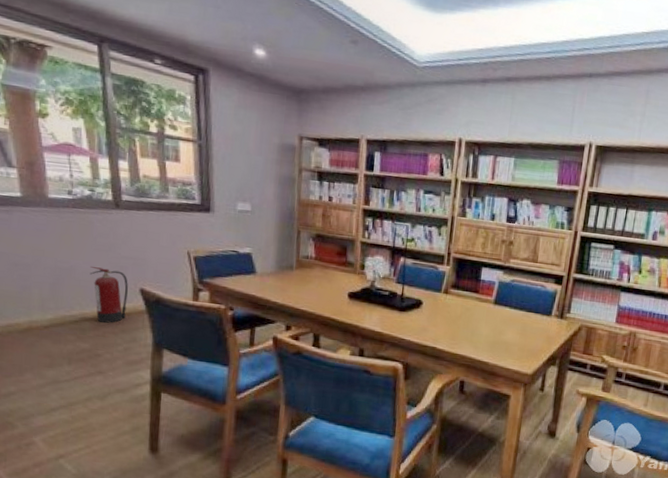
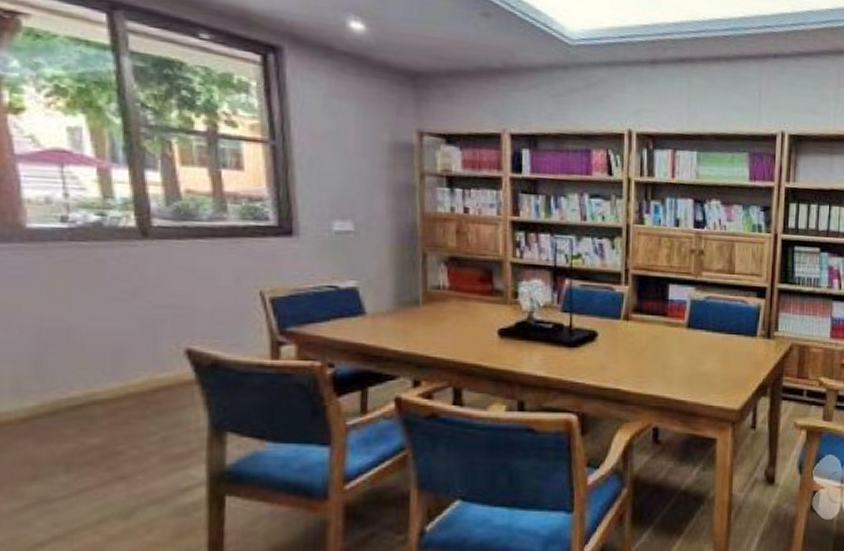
fire extinguisher: present [90,266,128,323] -> none [100,322,166,403]

